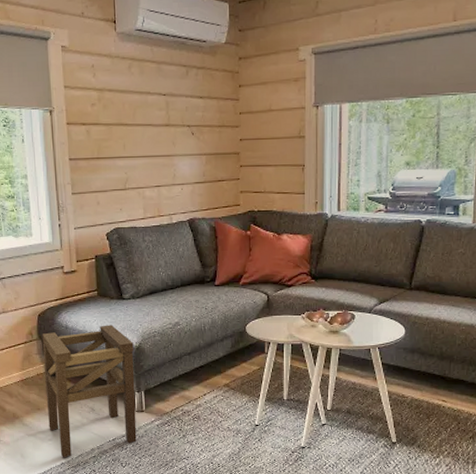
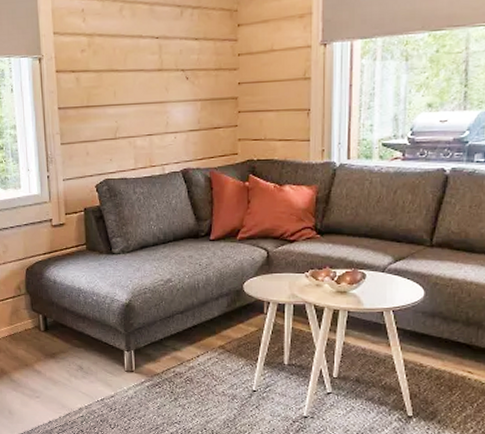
stool: present [42,325,137,458] -> none [30,280,126,416]

